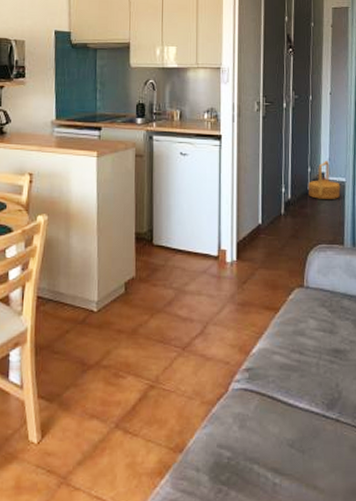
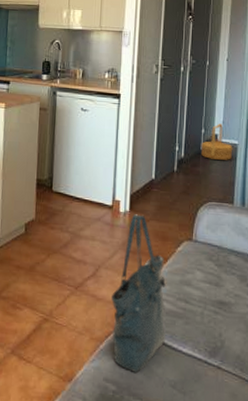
tote bag: none [222,263,280,435] -> present [111,214,166,373]

